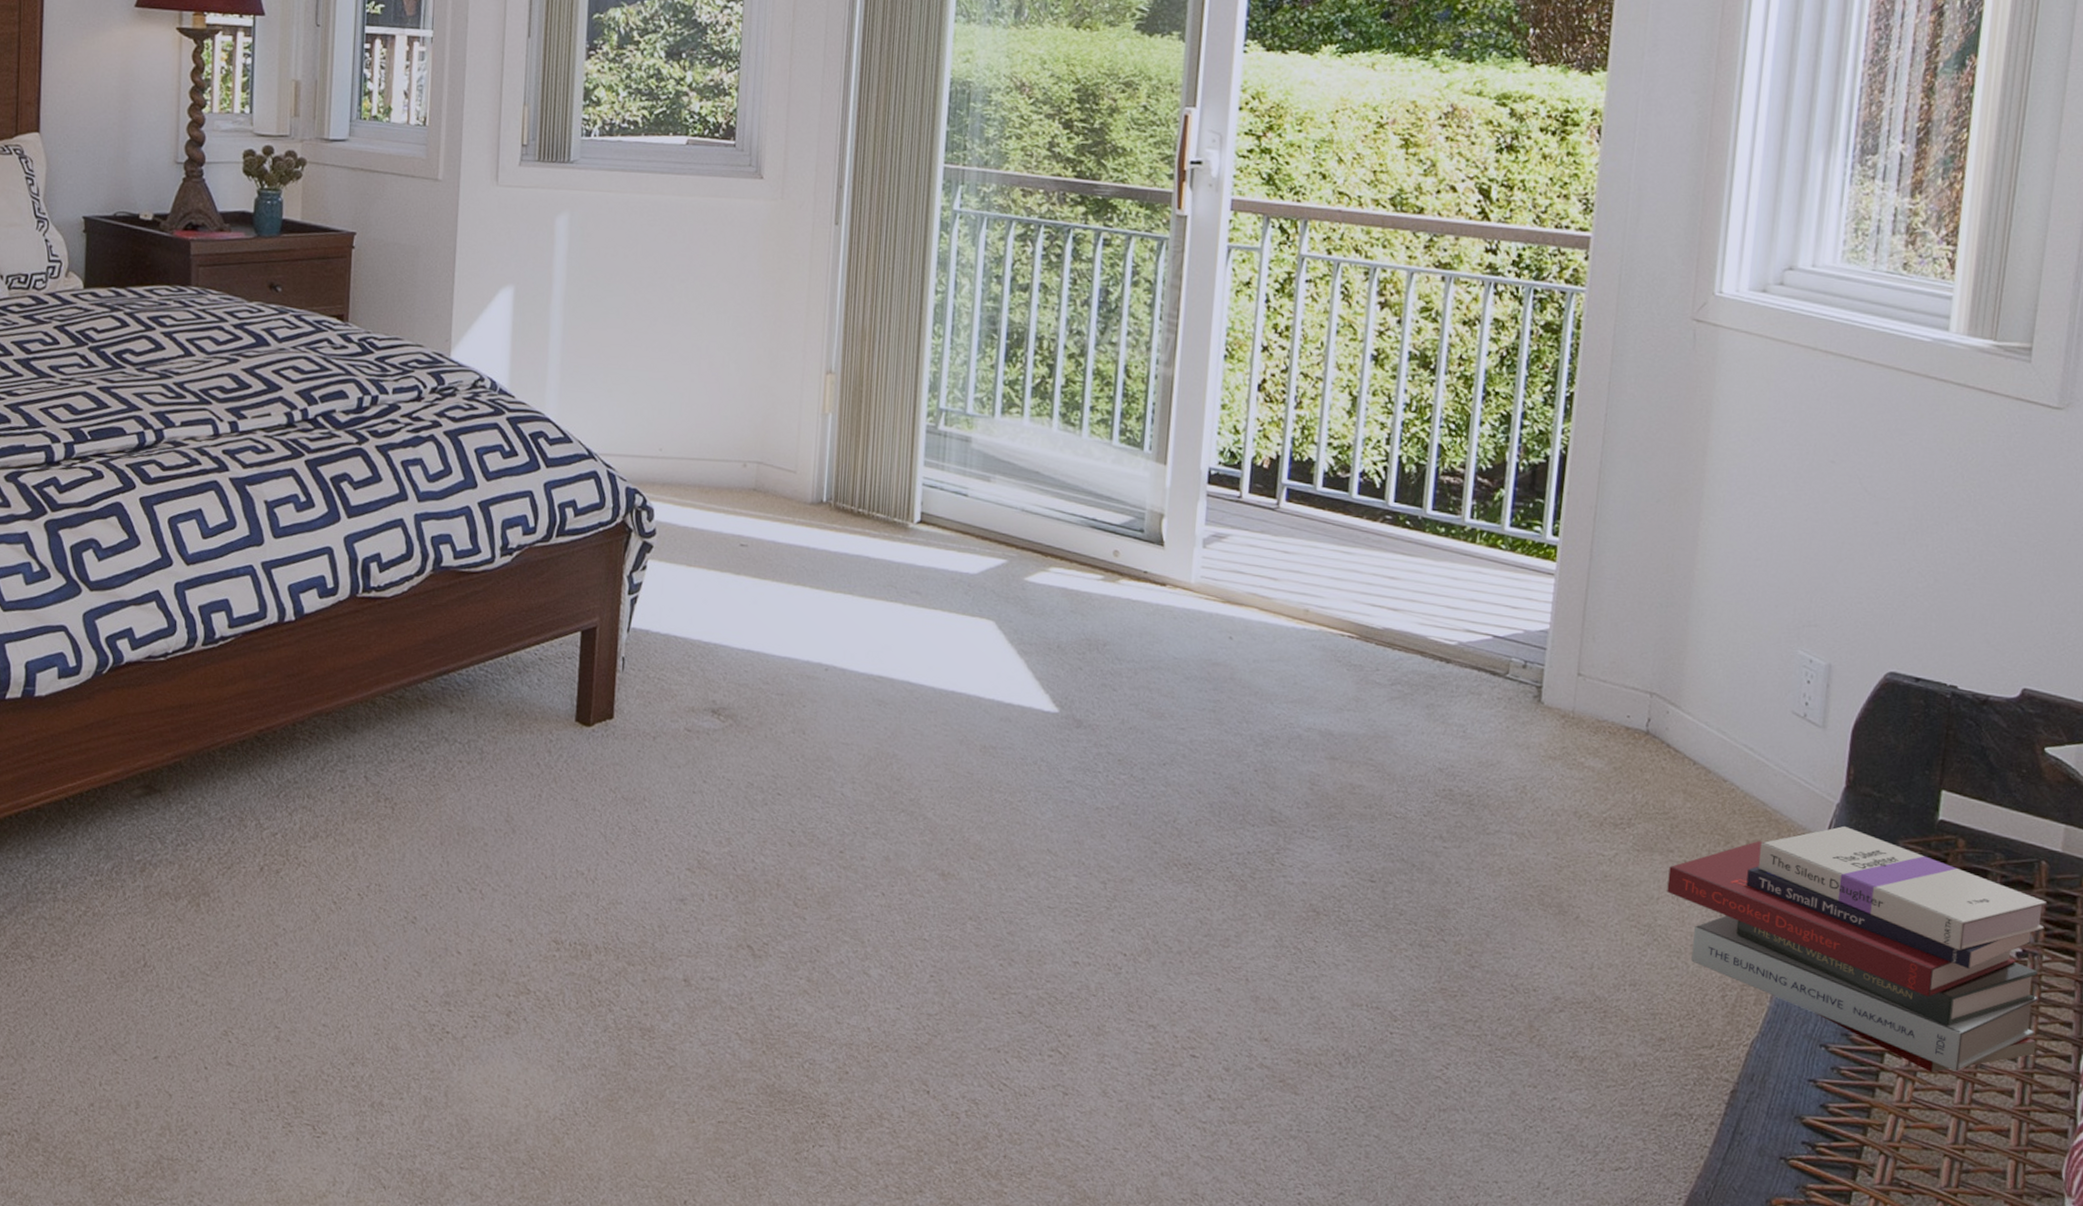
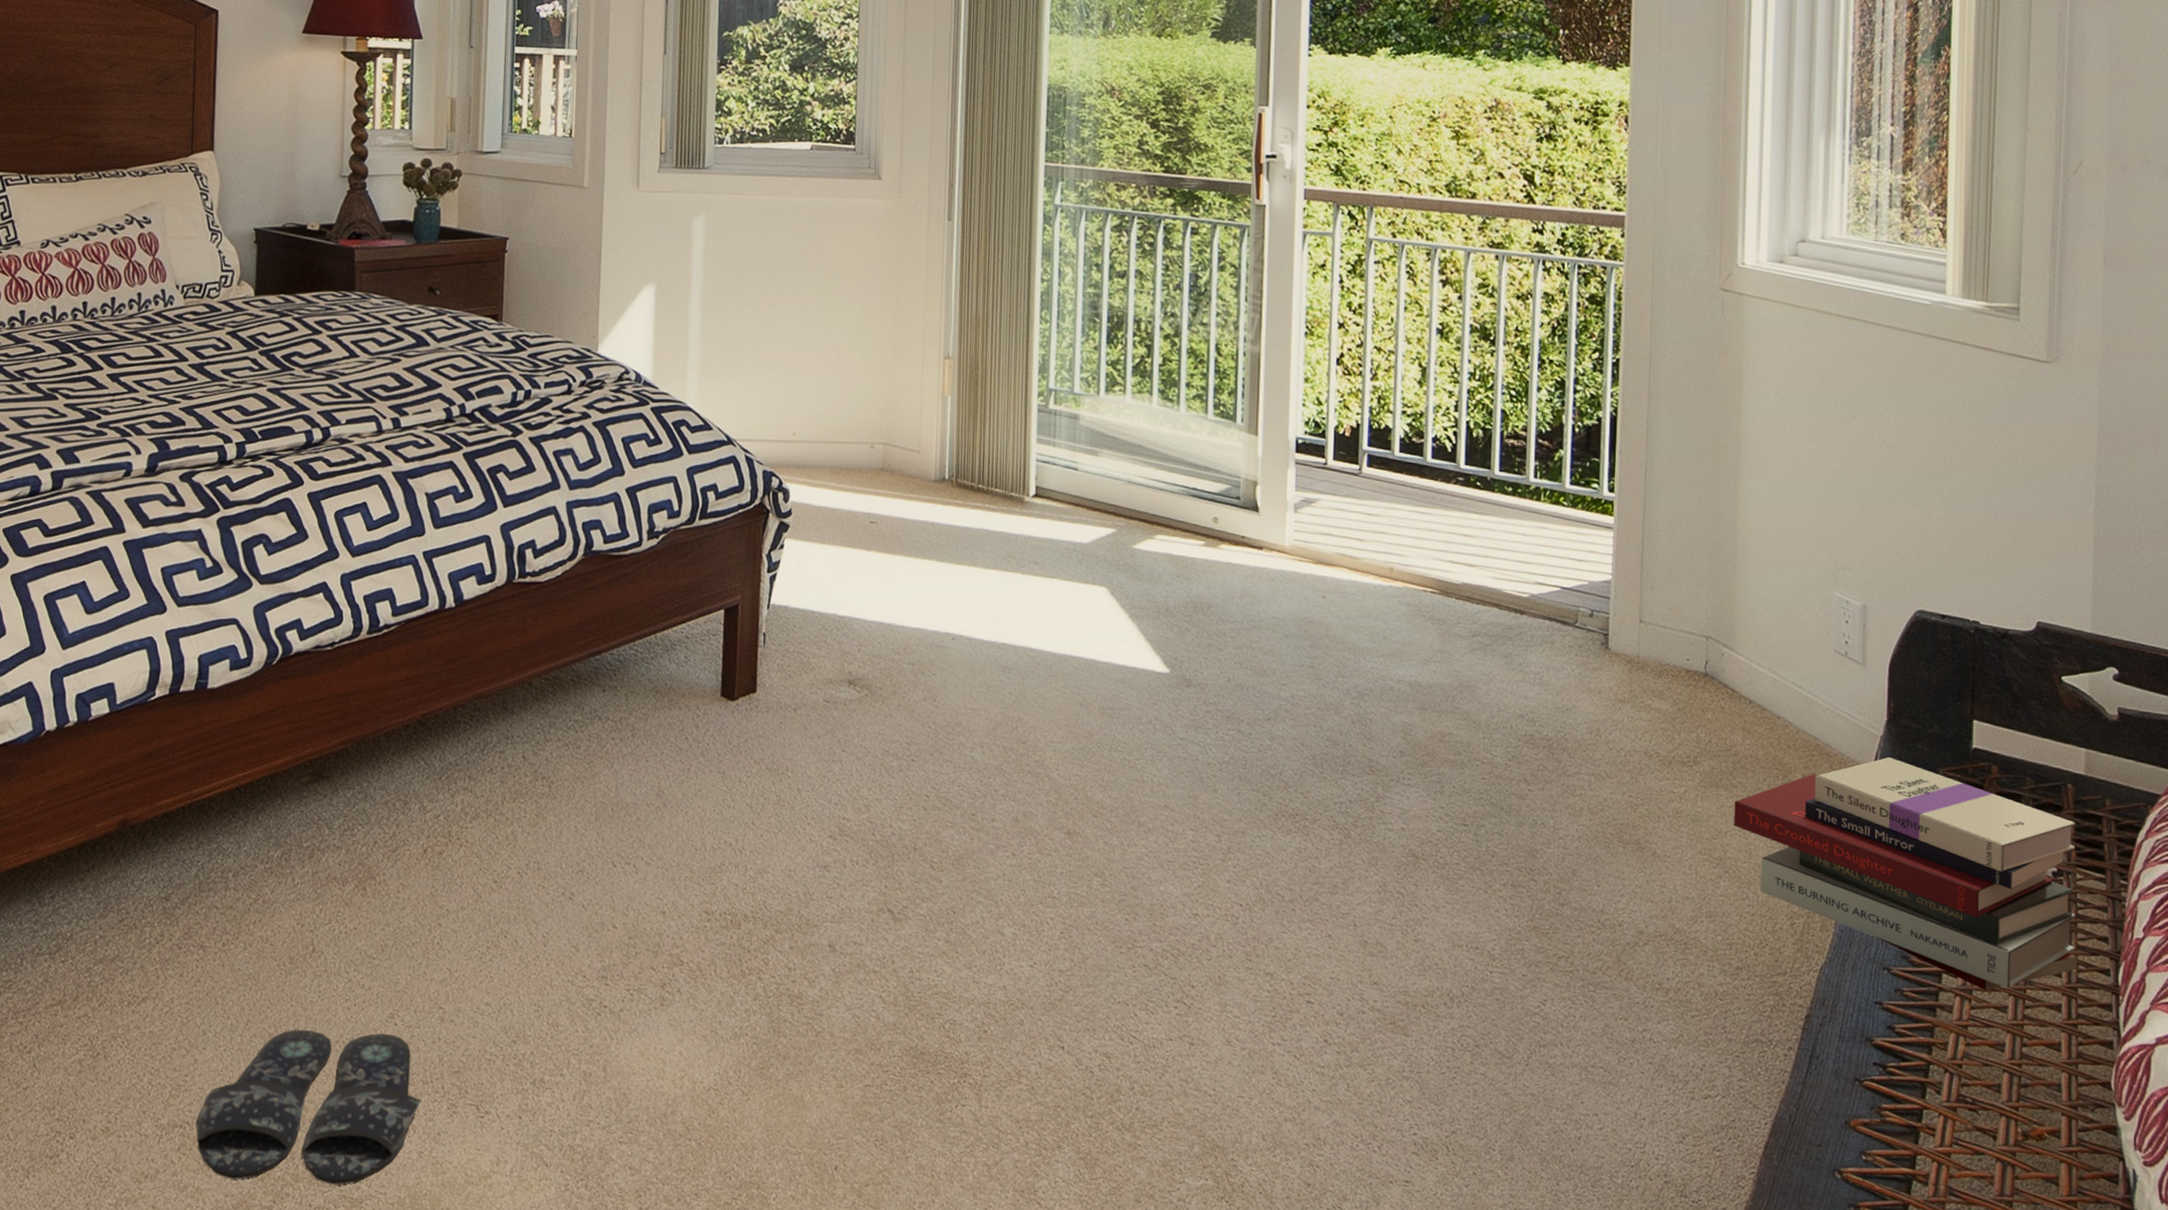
slippers: none [25,1043,256,1198] -> present [196,1029,421,1185]

